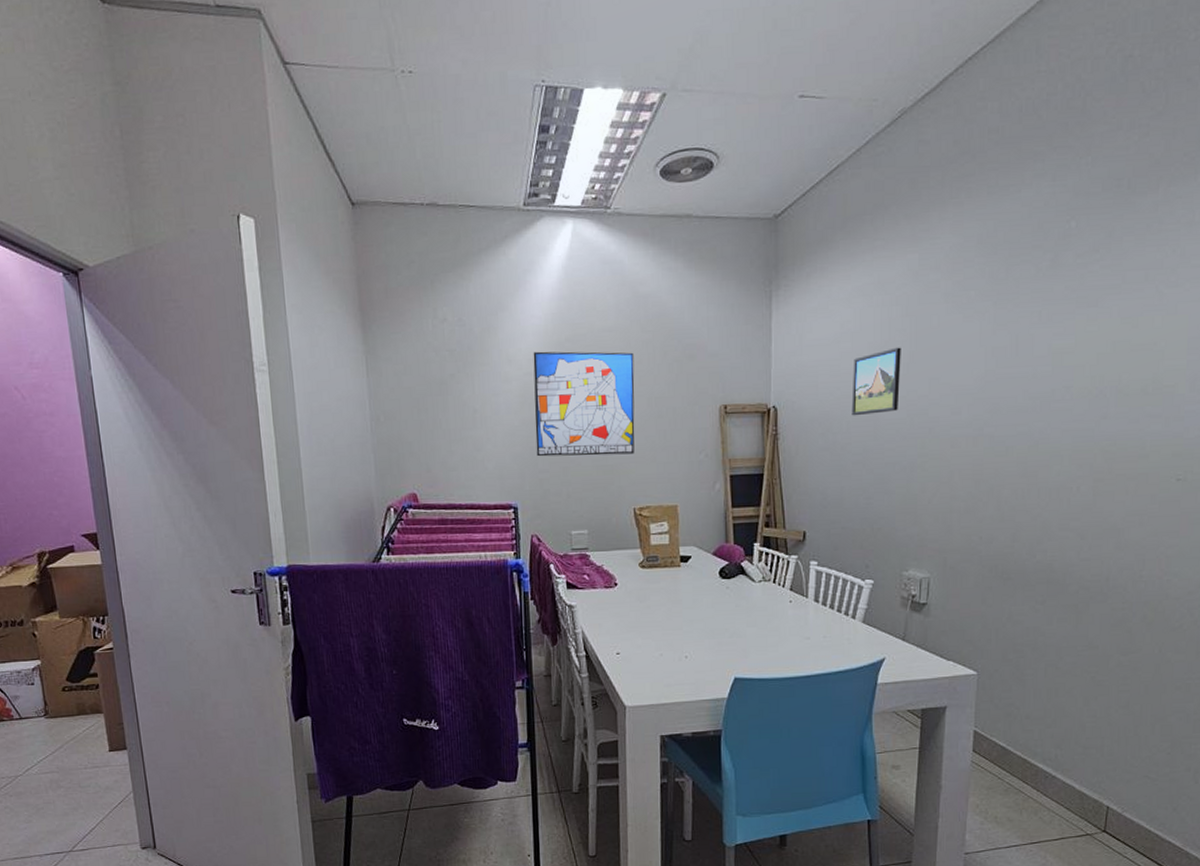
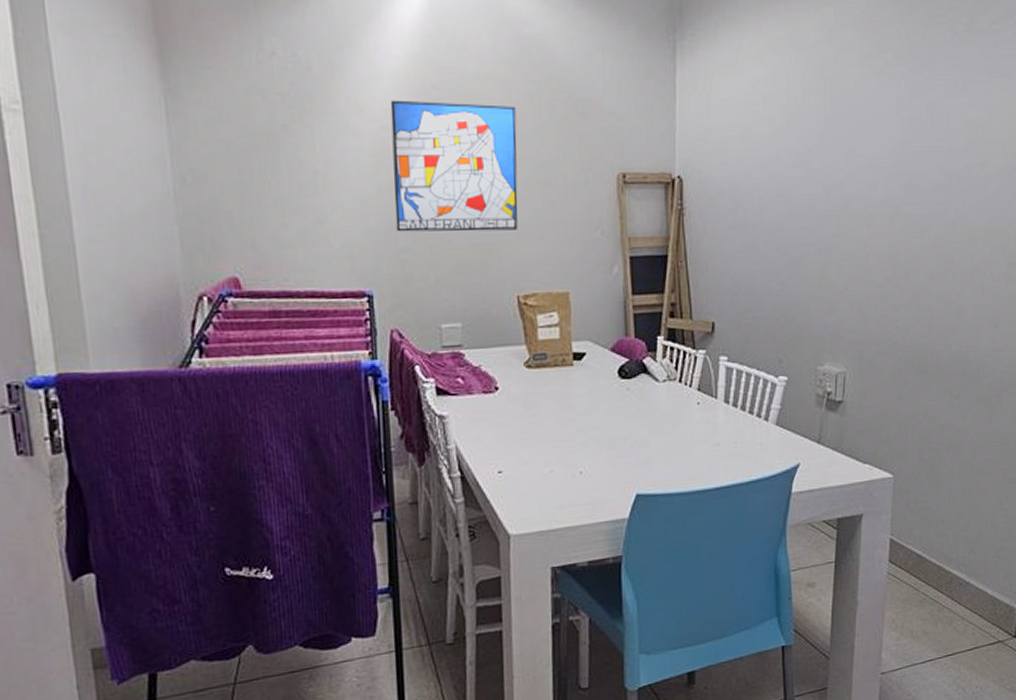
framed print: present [851,347,901,416] -> none [764,113,816,190]

